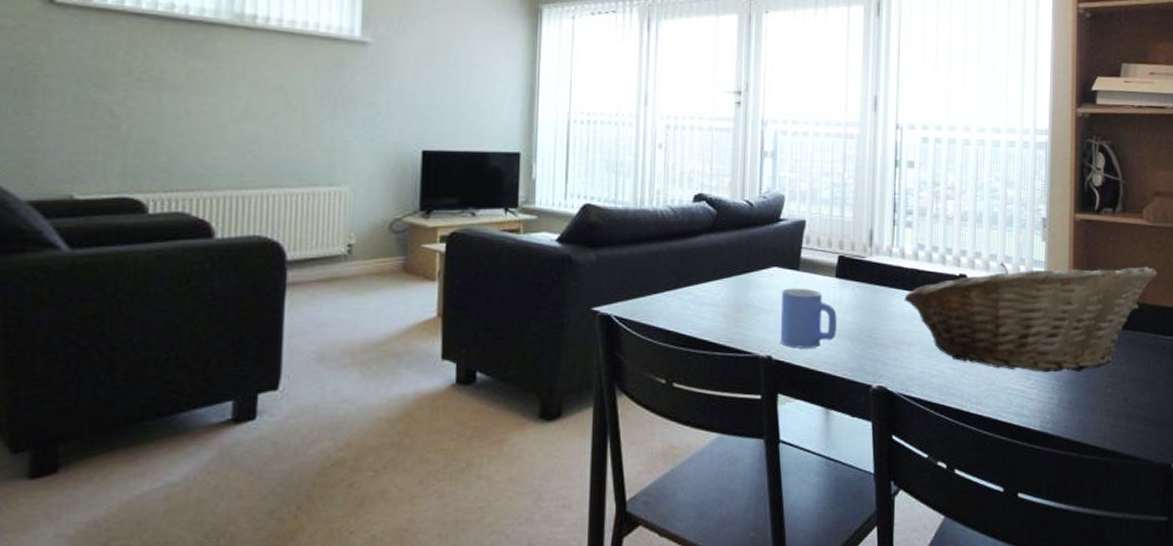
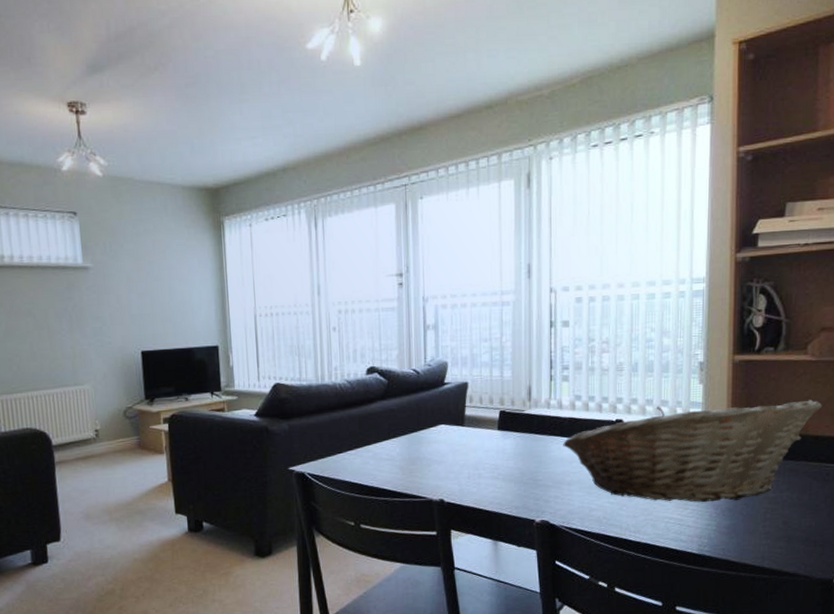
mug: present [780,288,837,349] -> none [449,441,501,492]

